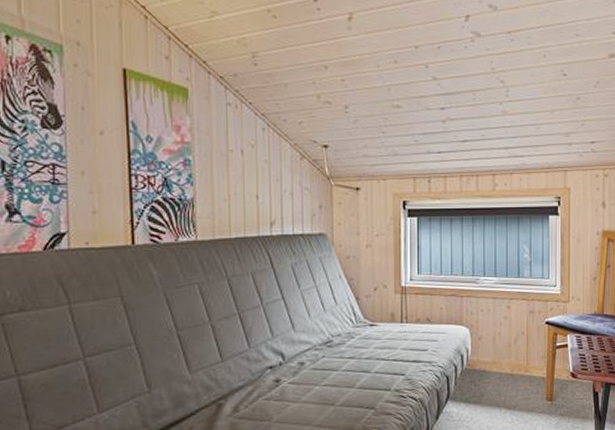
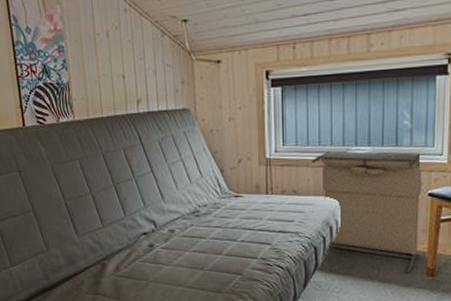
laundry hamper: none [444,281,540,399] -> present [312,151,422,274]

